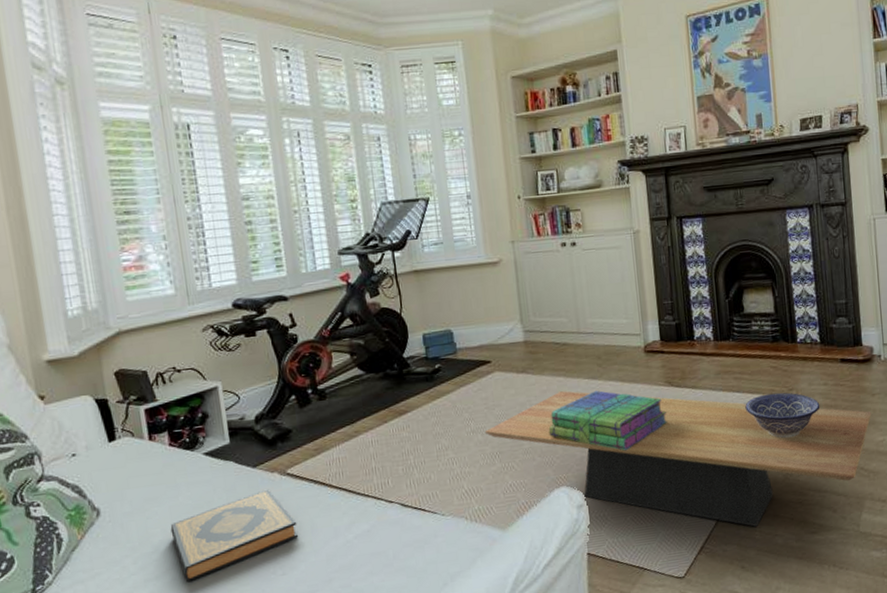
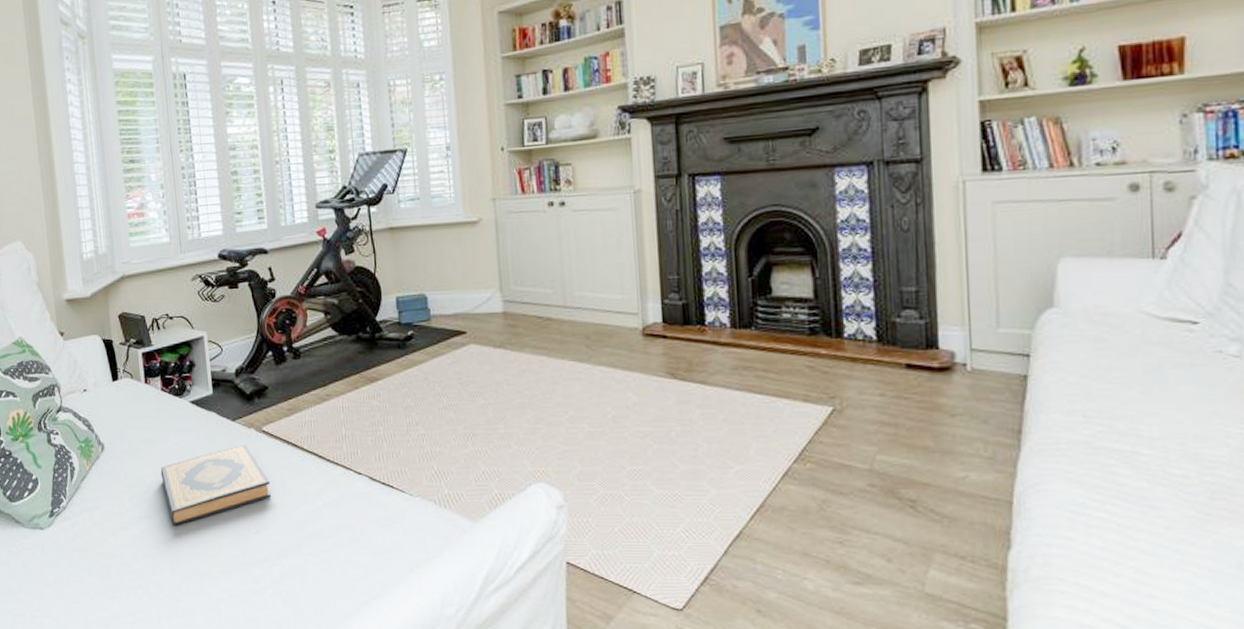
coffee table: present [484,391,872,528] -> none [457,373,949,565]
stack of books: present [548,390,667,451] -> none [527,376,668,450]
decorative bowl: present [745,392,820,439] -> none [769,399,874,459]

